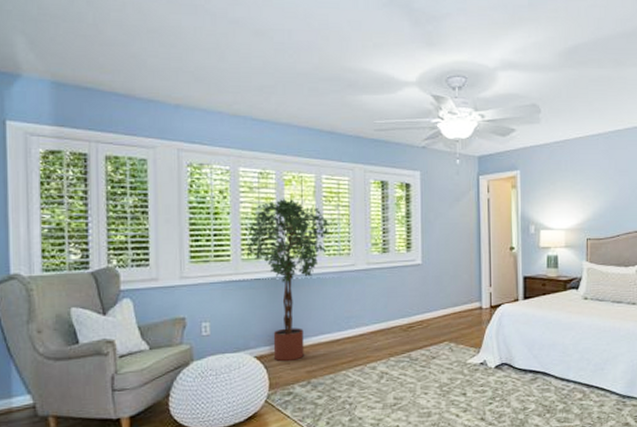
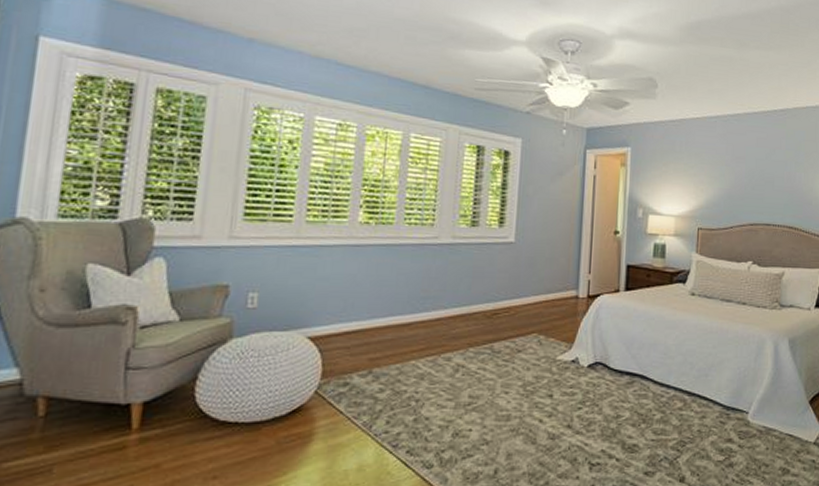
potted tree: present [246,199,331,362] -> none [313,156,415,346]

